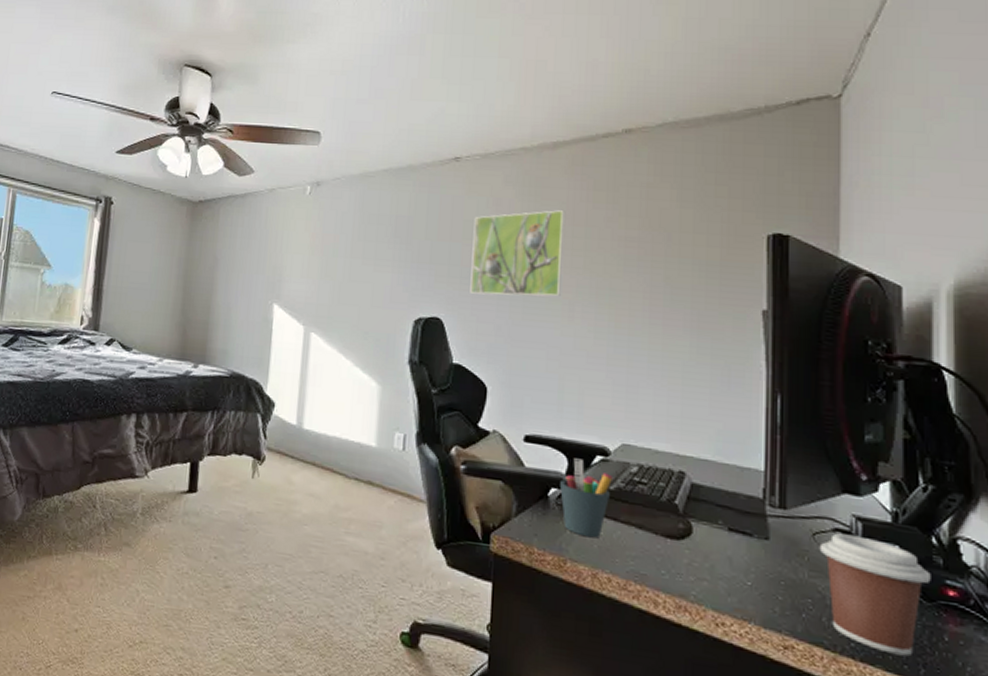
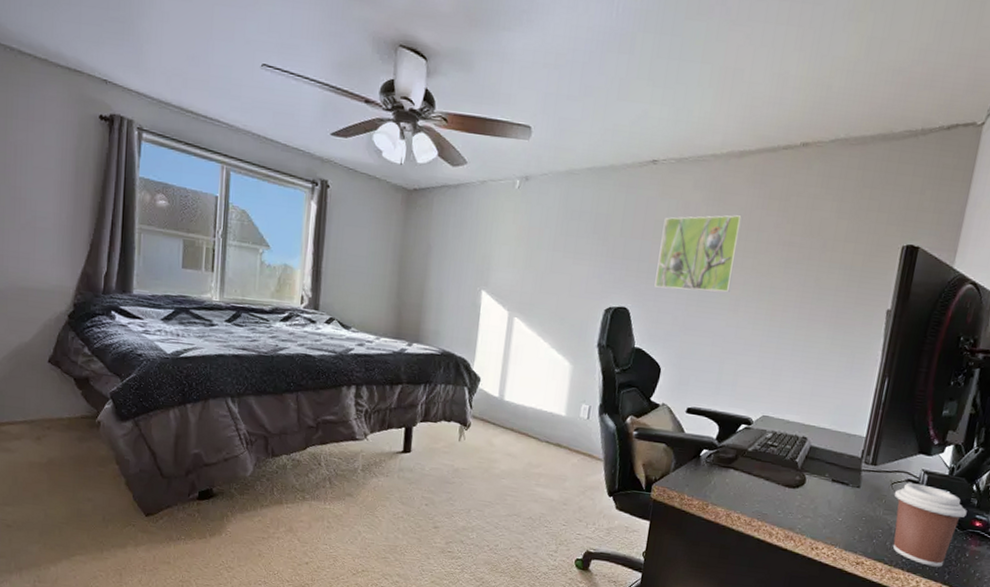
pen holder: present [560,458,612,538] -> none [710,426,752,488]

